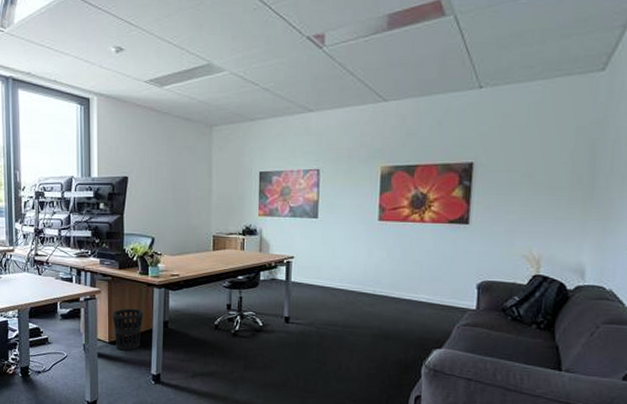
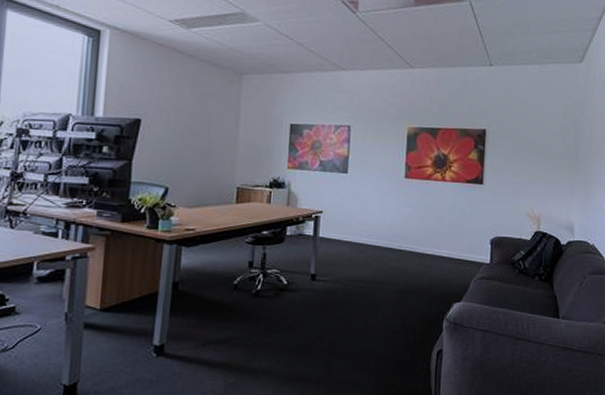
wastebasket: present [112,308,144,351] -> none [107,267,149,319]

